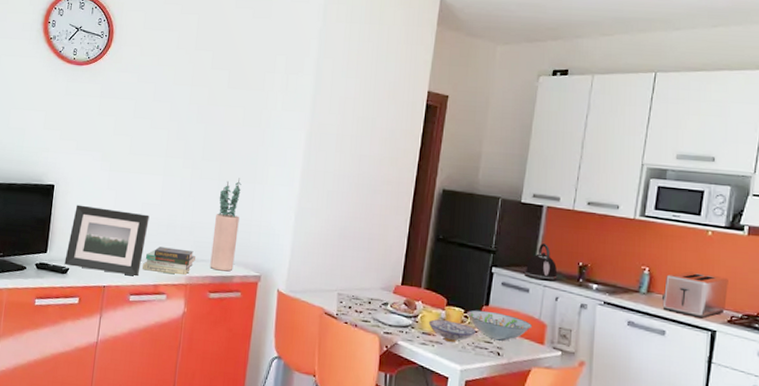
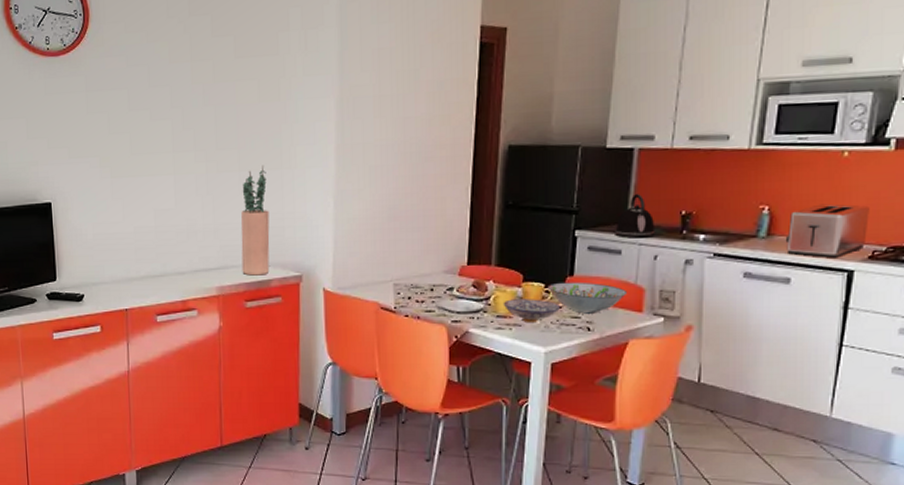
picture frame: present [64,205,150,277] -> none [77,221,166,294]
books: present [142,247,195,276] -> none [166,256,224,287]

